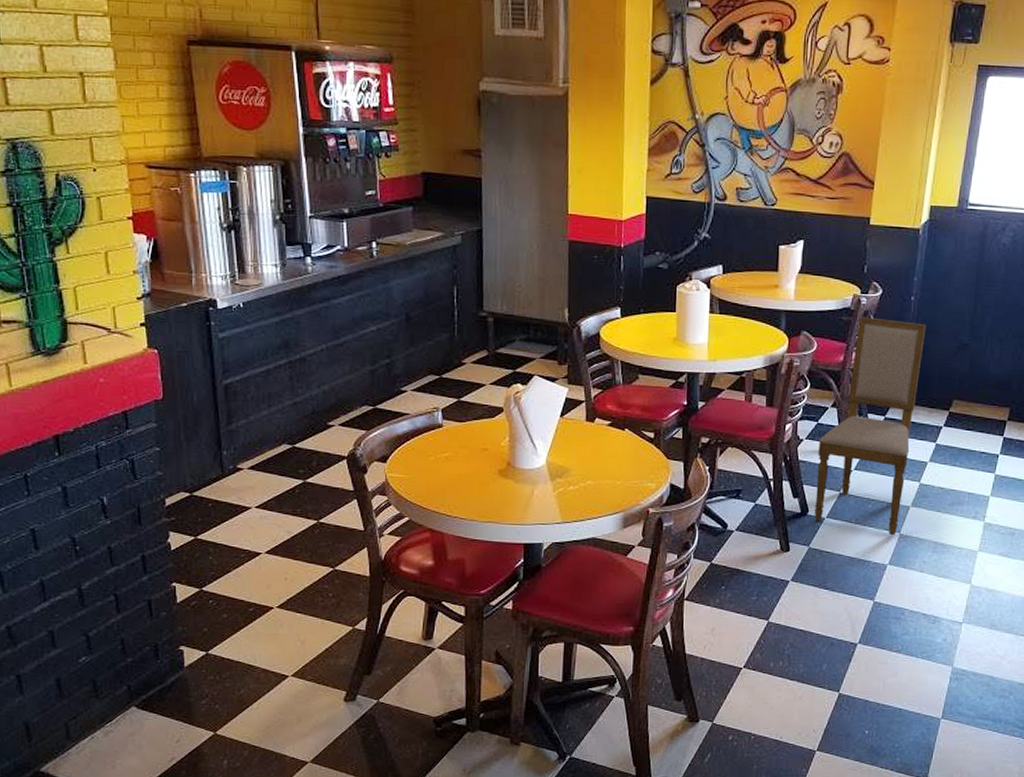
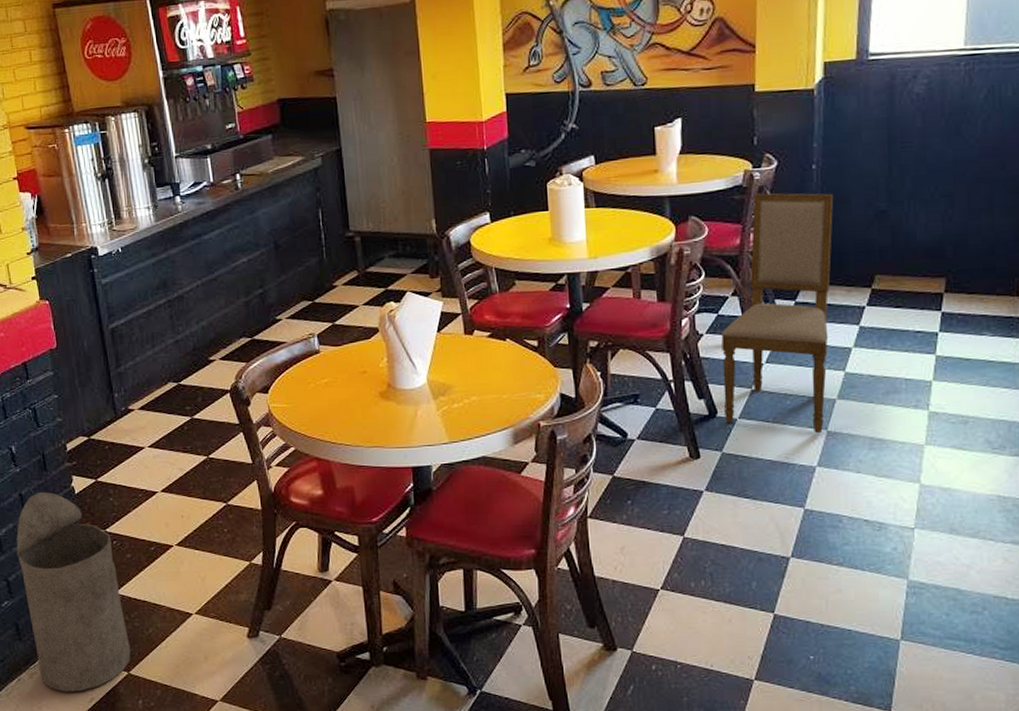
trash can: none [100,546,219,751] -> present [16,491,131,692]

